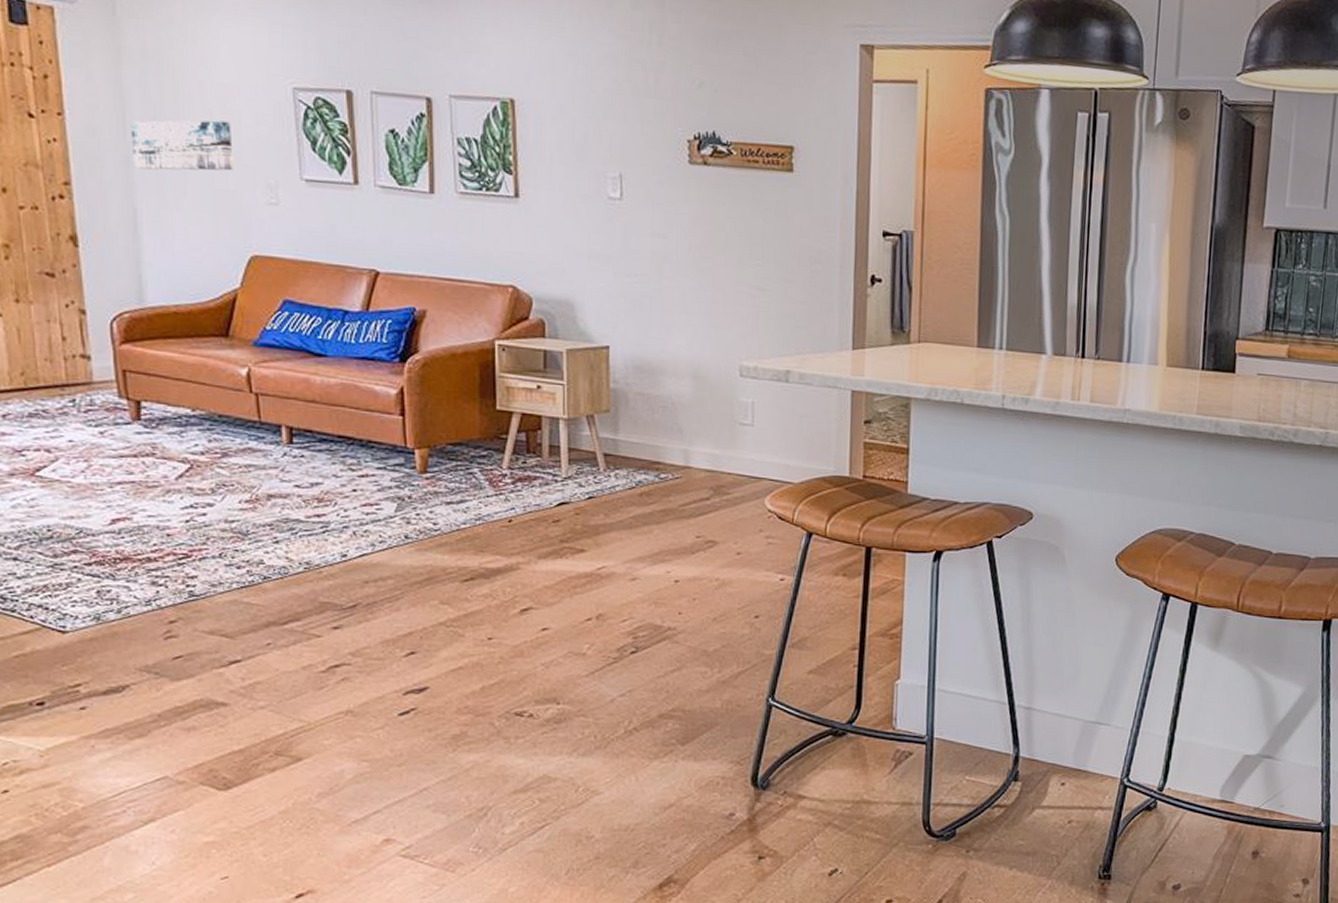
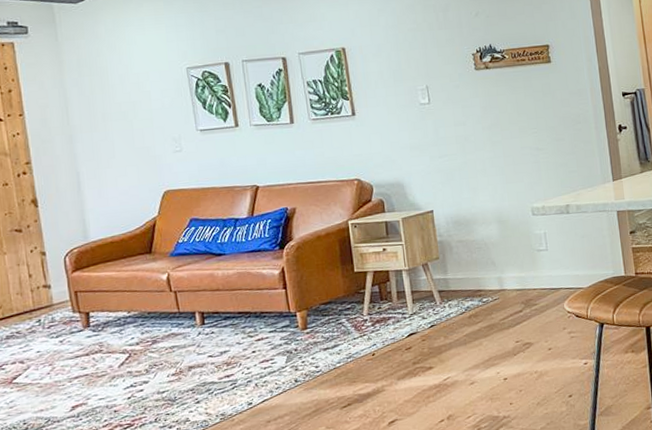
wall art: present [130,120,234,171] -> none [72,99,148,143]

